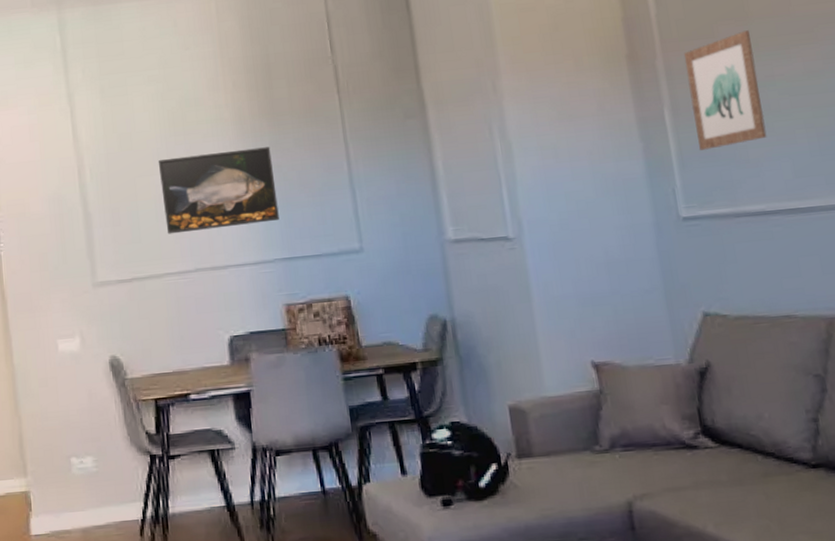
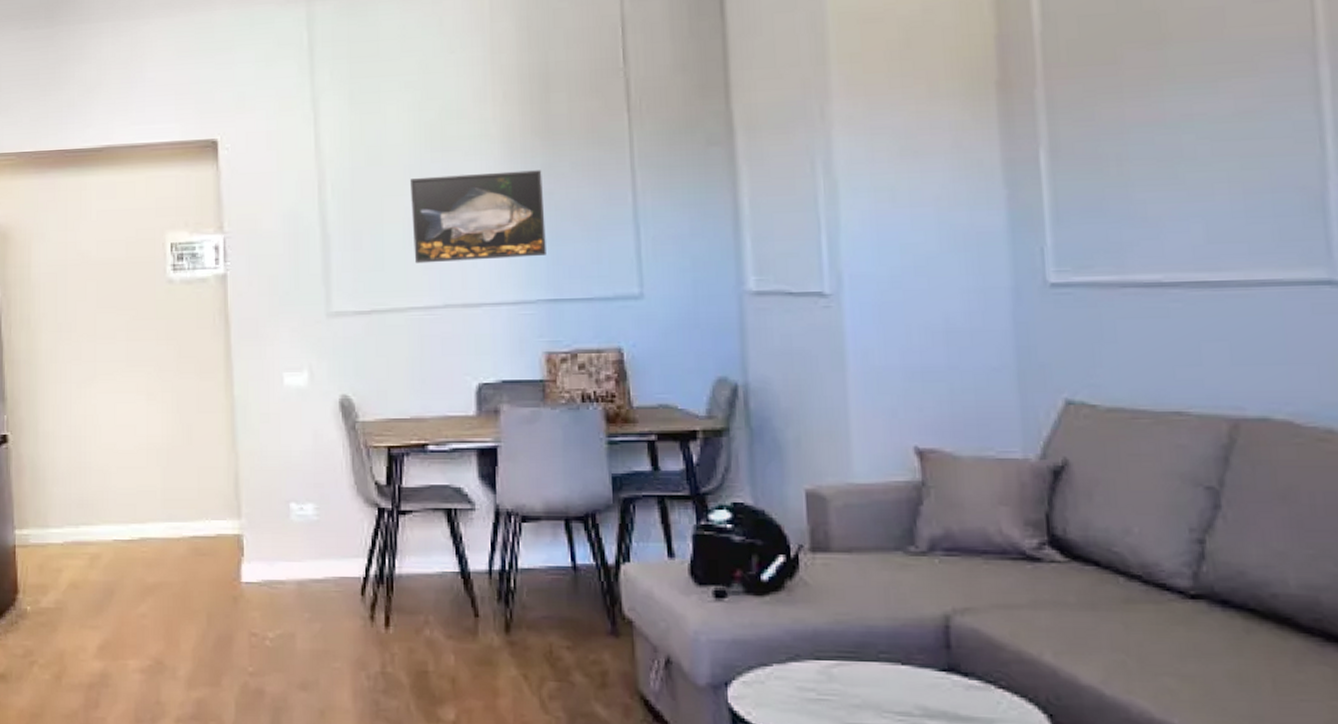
wall art: present [683,30,767,150] -> none [1072,56,1175,203]

